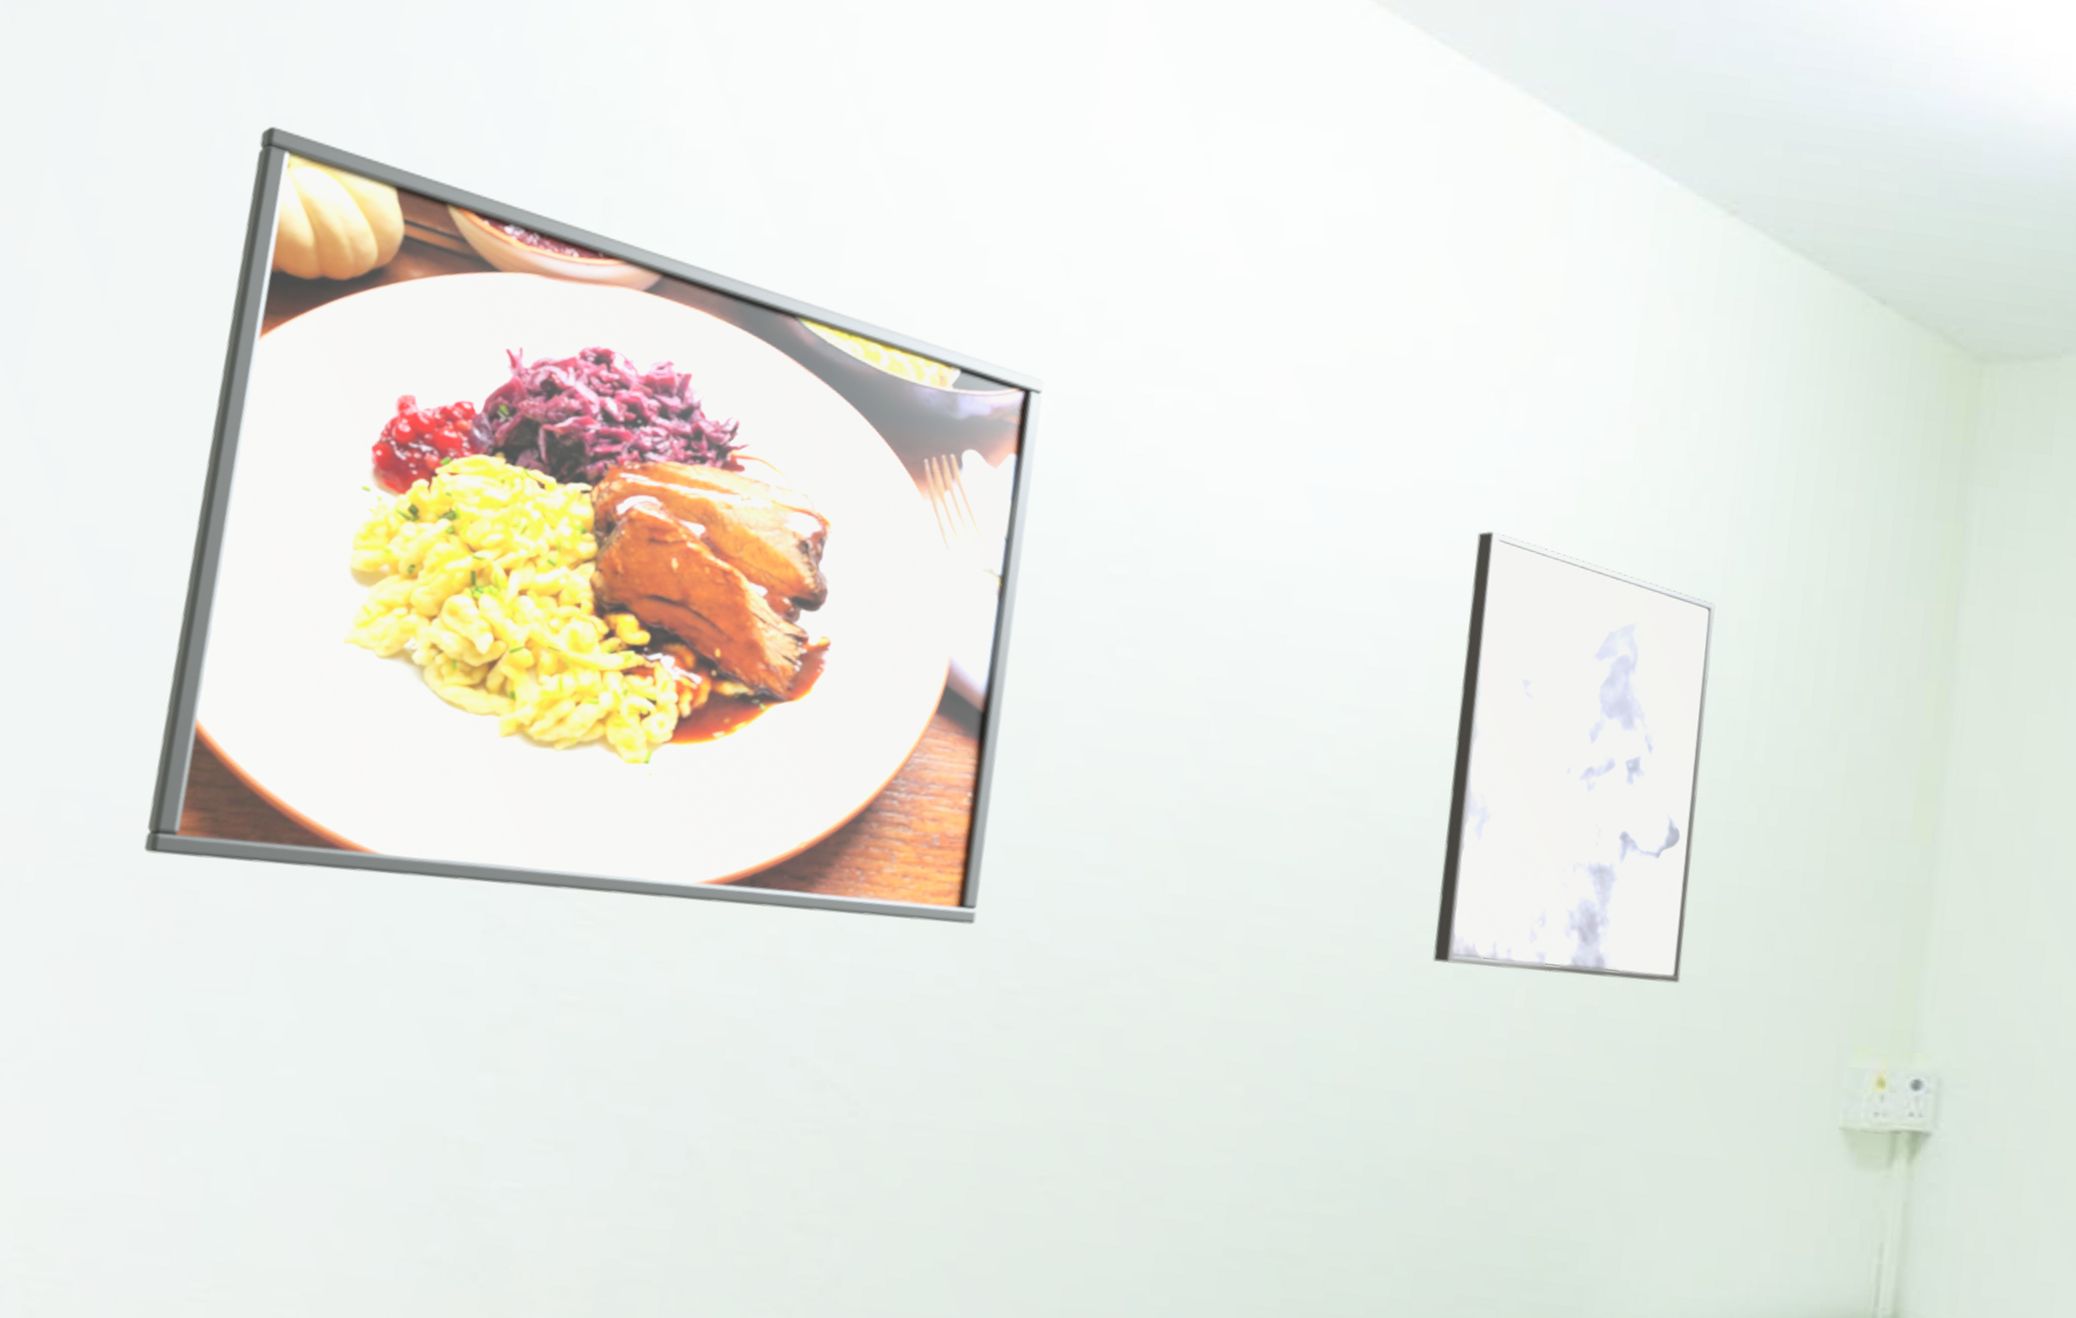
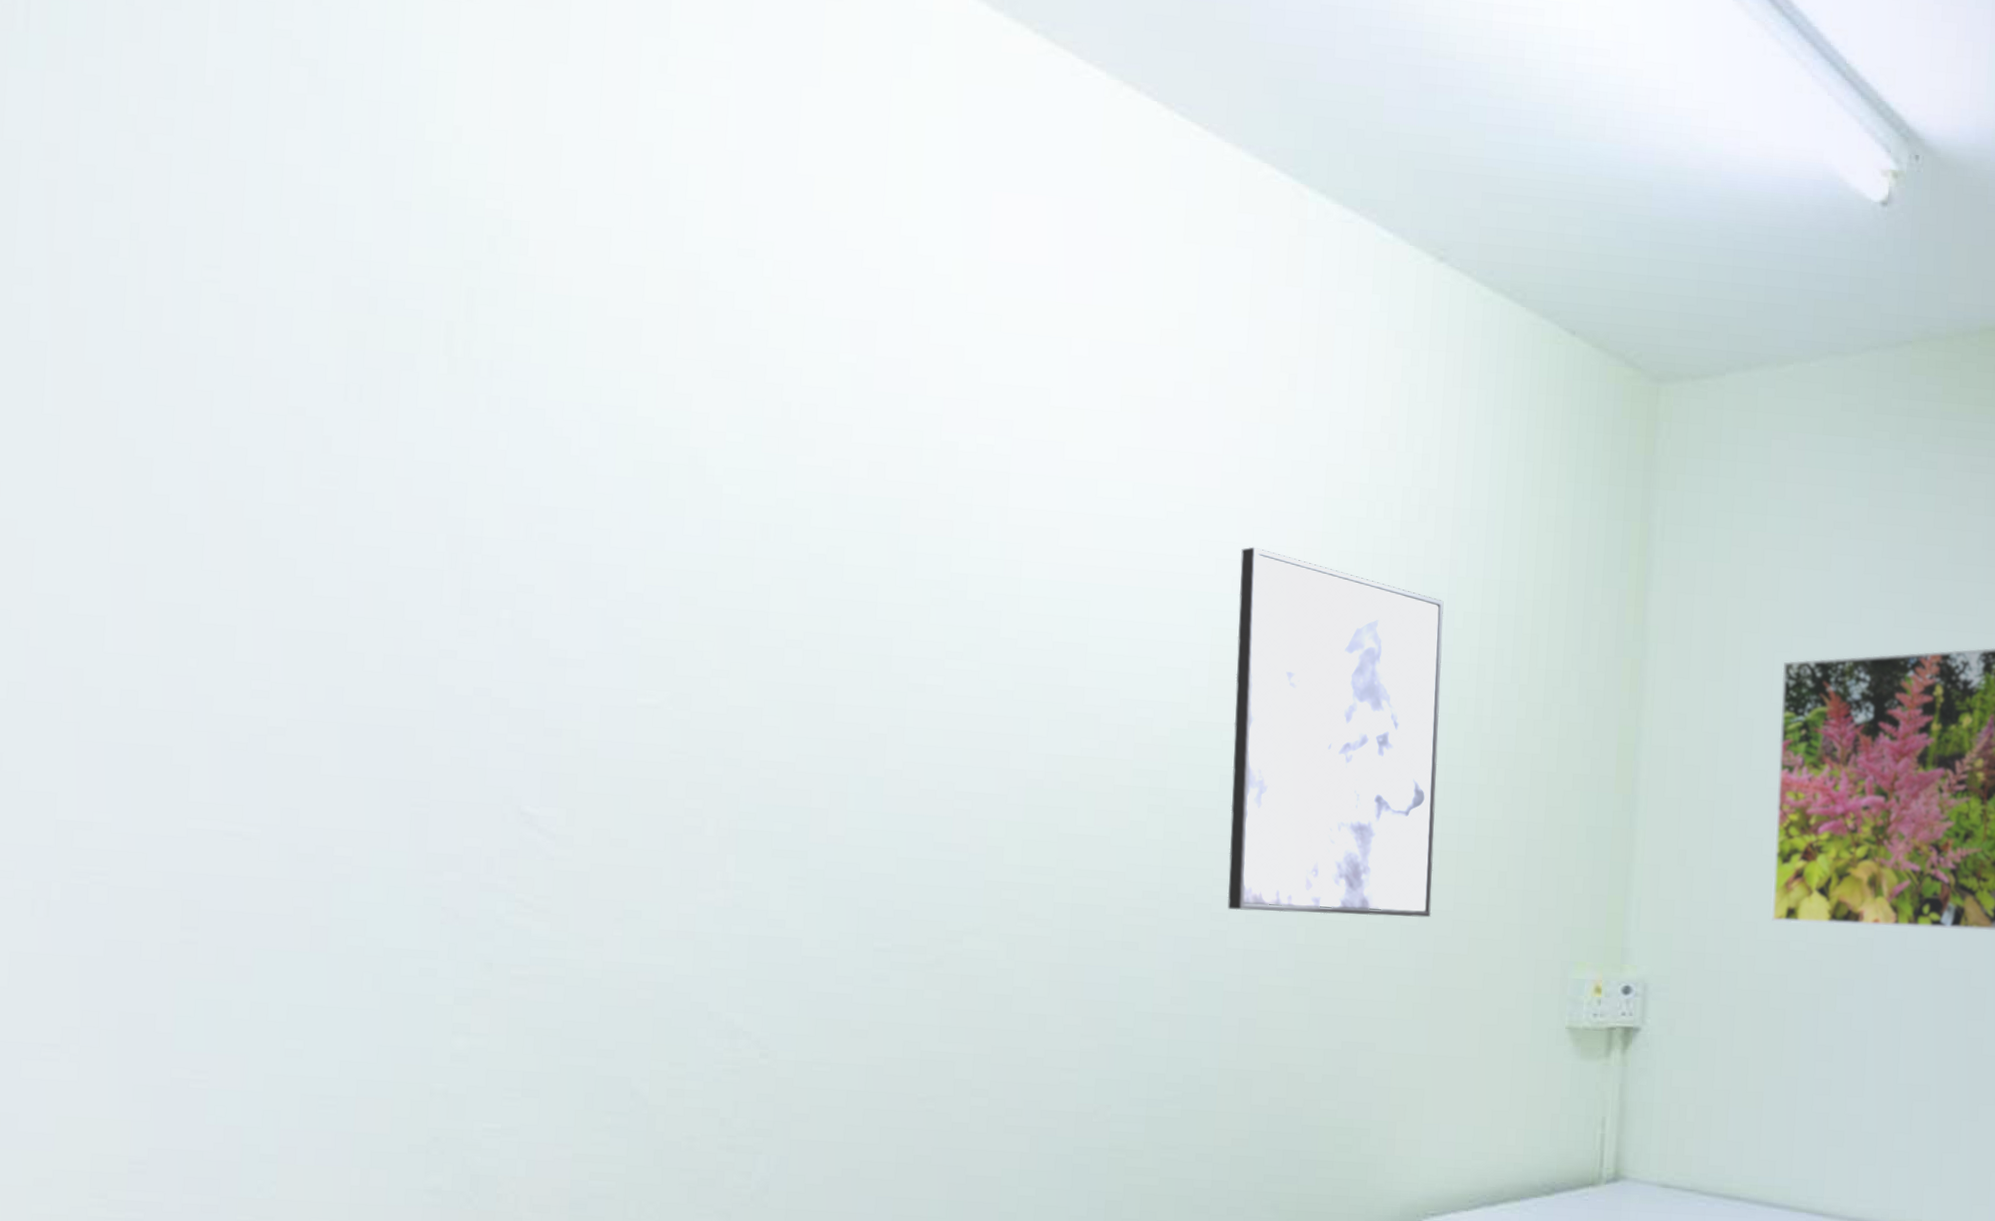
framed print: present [143,126,1044,925] -> none [148,234,863,898]

